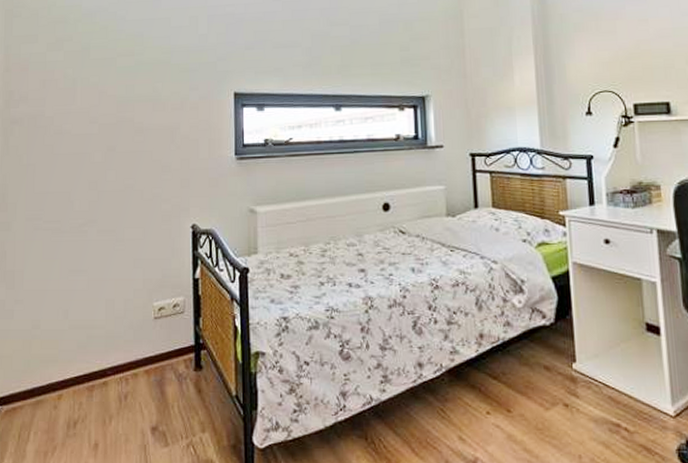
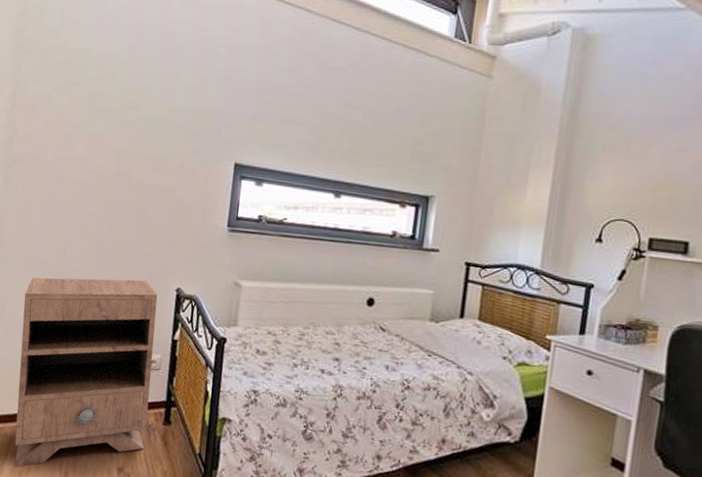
nightstand: none [34,222,177,448] -> present [14,277,158,467]

